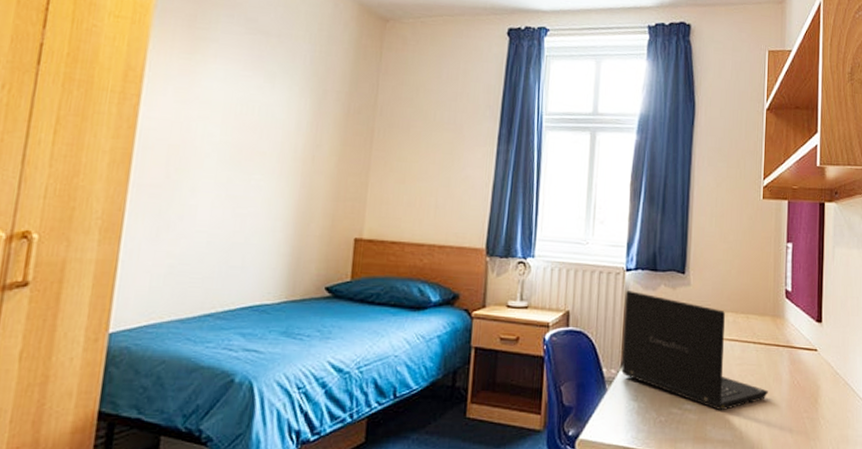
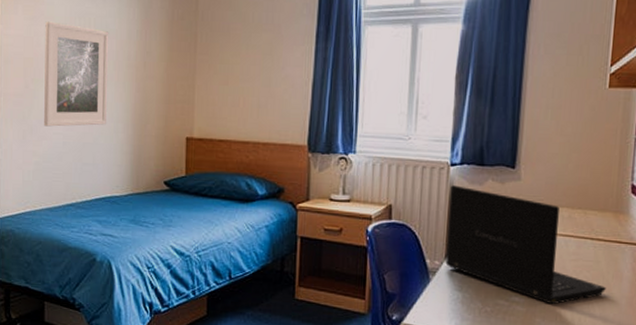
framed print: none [185,106,275,224] -> present [44,21,109,127]

